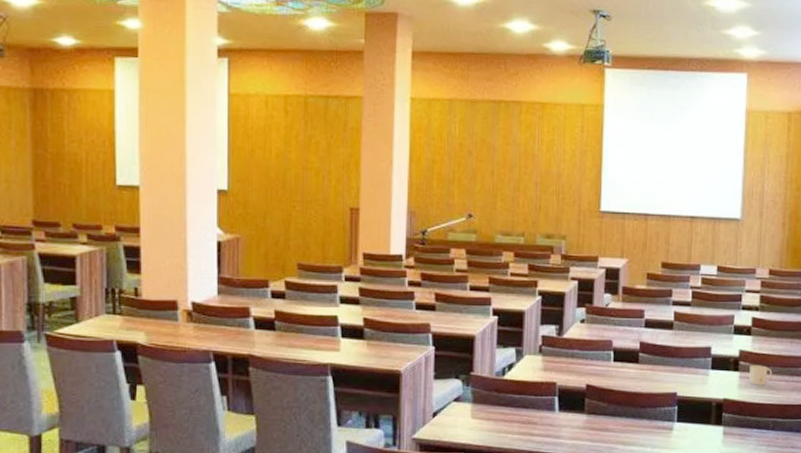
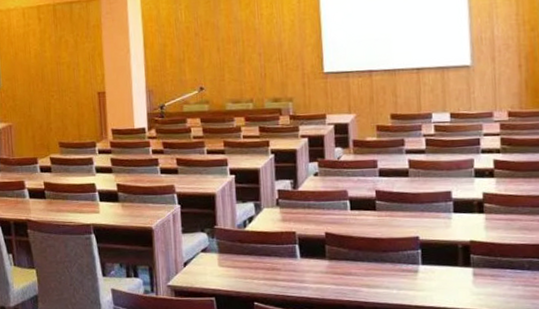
mug: present [748,365,773,386] -> none [495,206,523,227]

